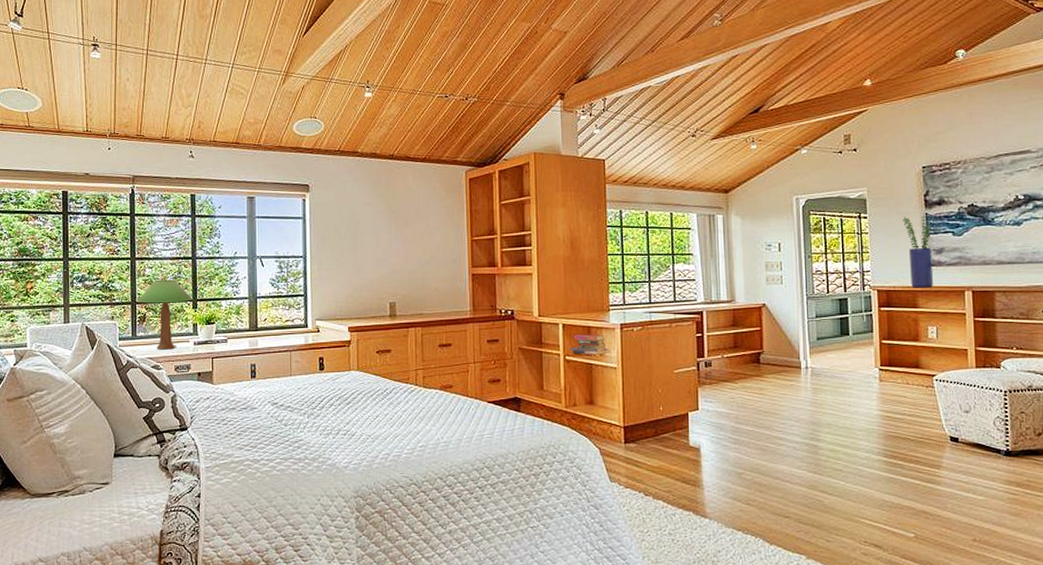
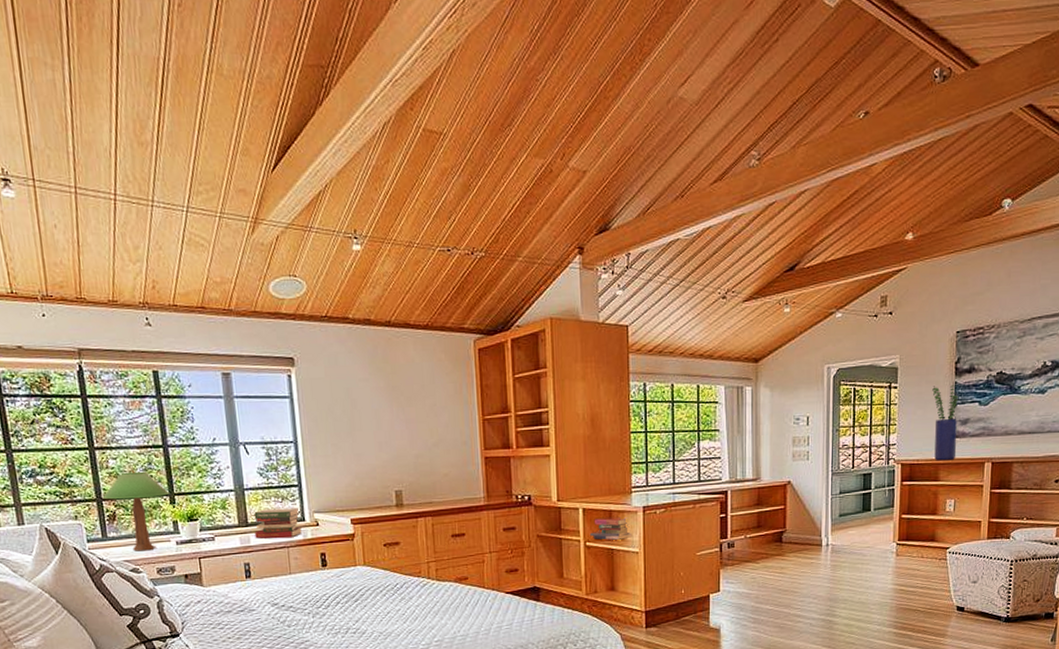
books: none [262,315,304,343] -> present [254,507,302,539]

